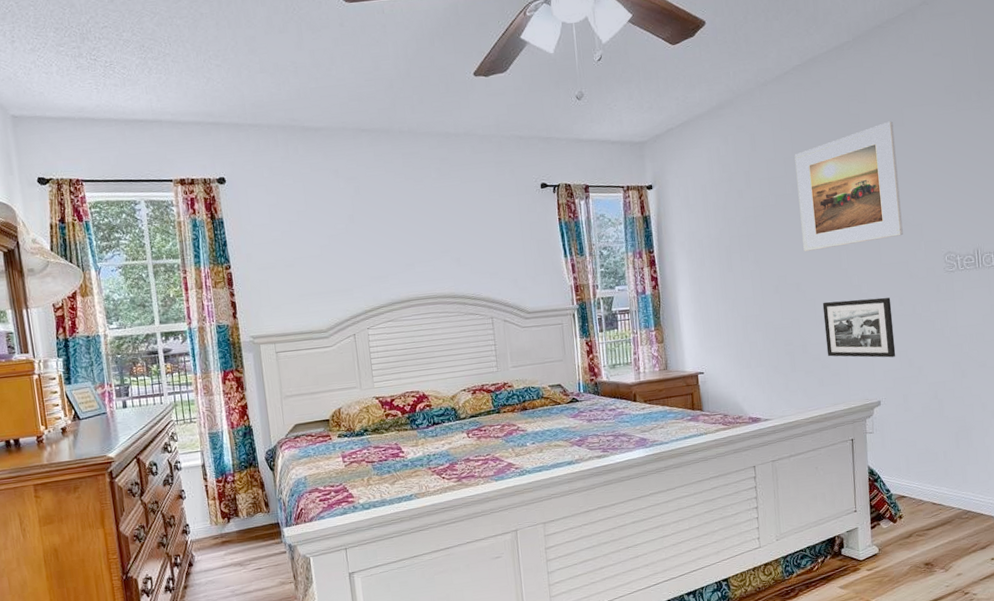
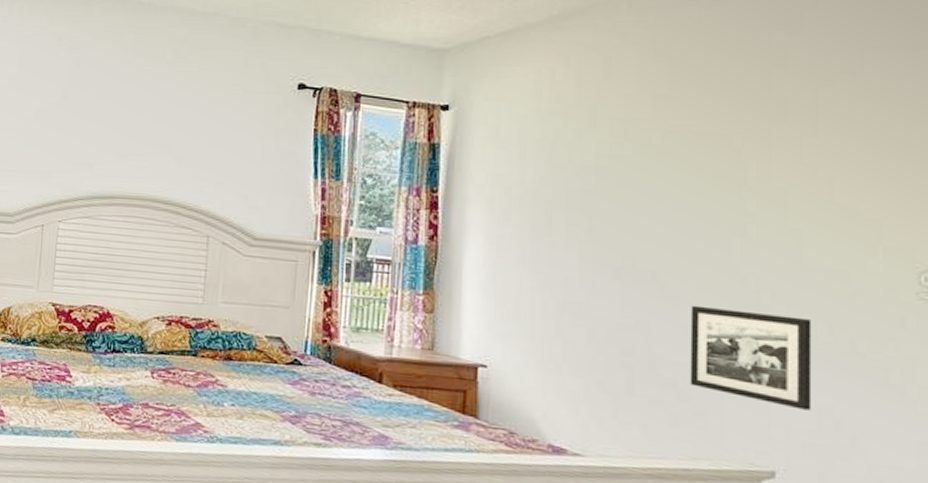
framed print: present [794,121,903,251] -> none [669,64,846,232]

